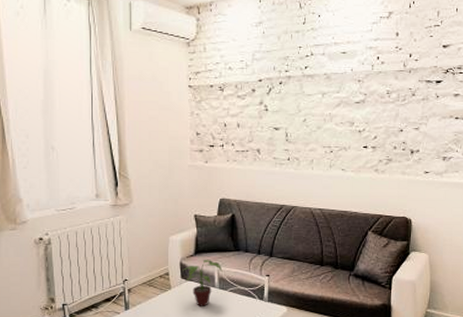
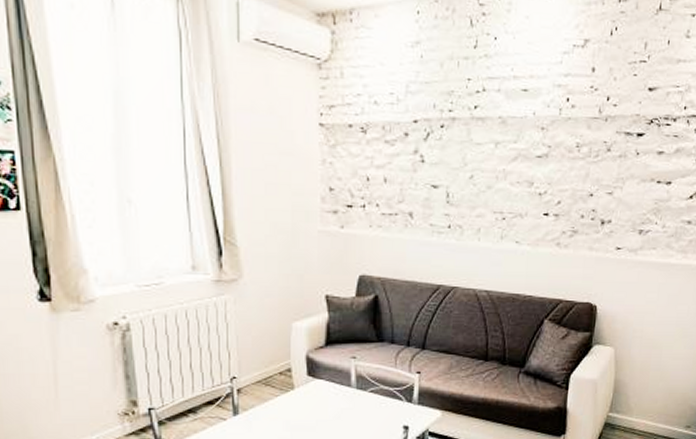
potted plant: present [183,260,223,306] -> none [310,353,362,411]

